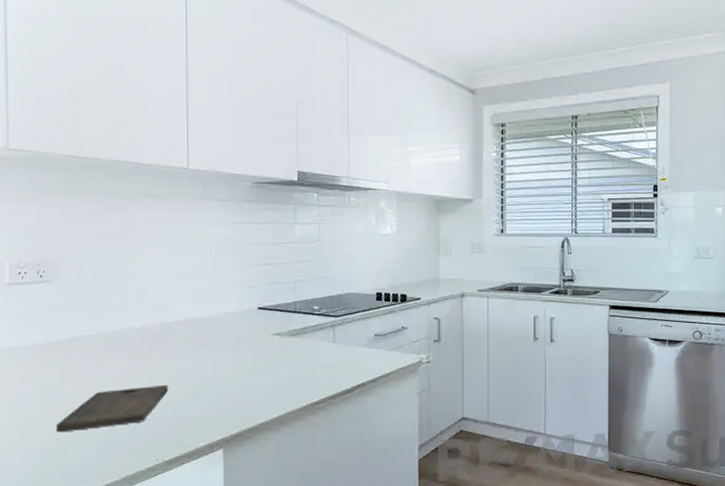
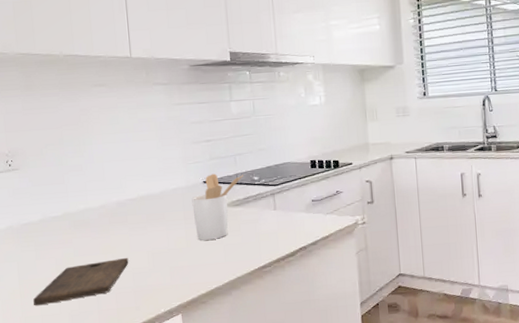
utensil holder: none [244,300,302,371] -> present [192,173,243,241]

